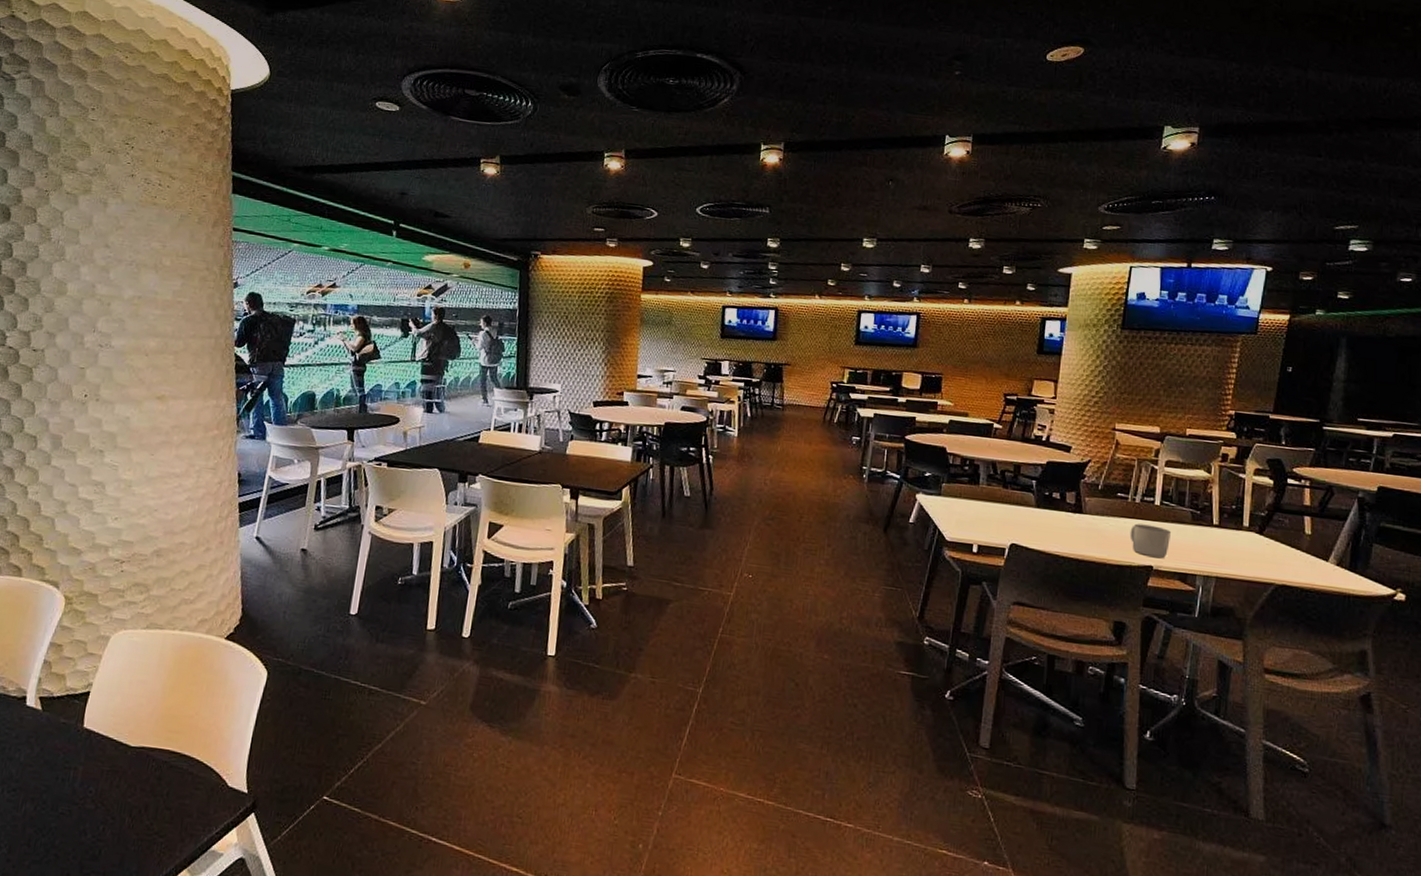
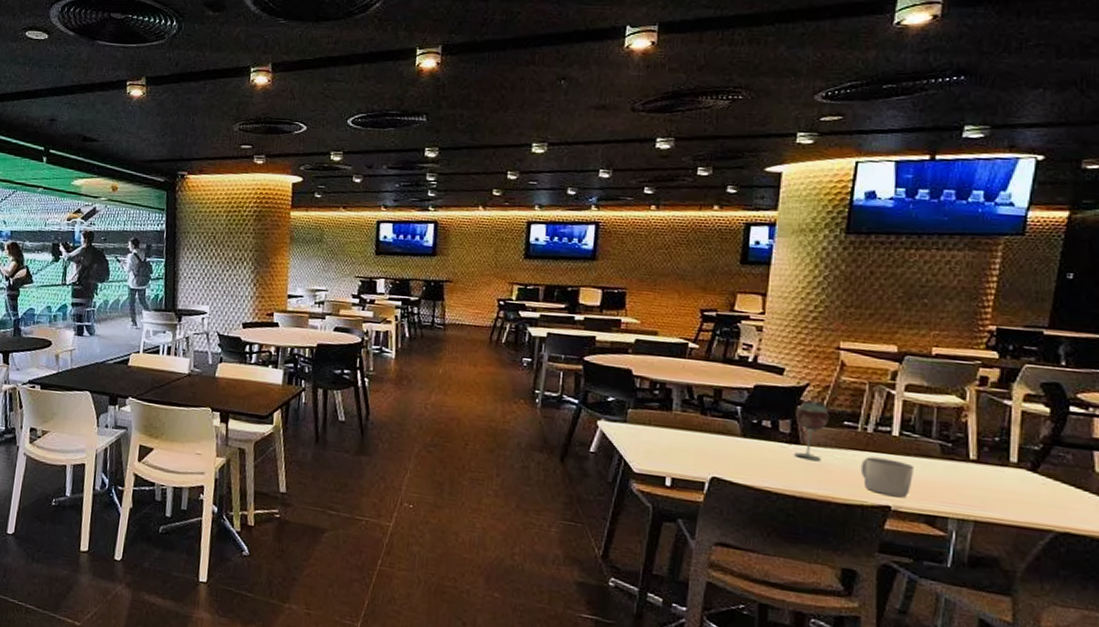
wineglass: none [1078,474,1106,528] -> present [795,400,829,461]

